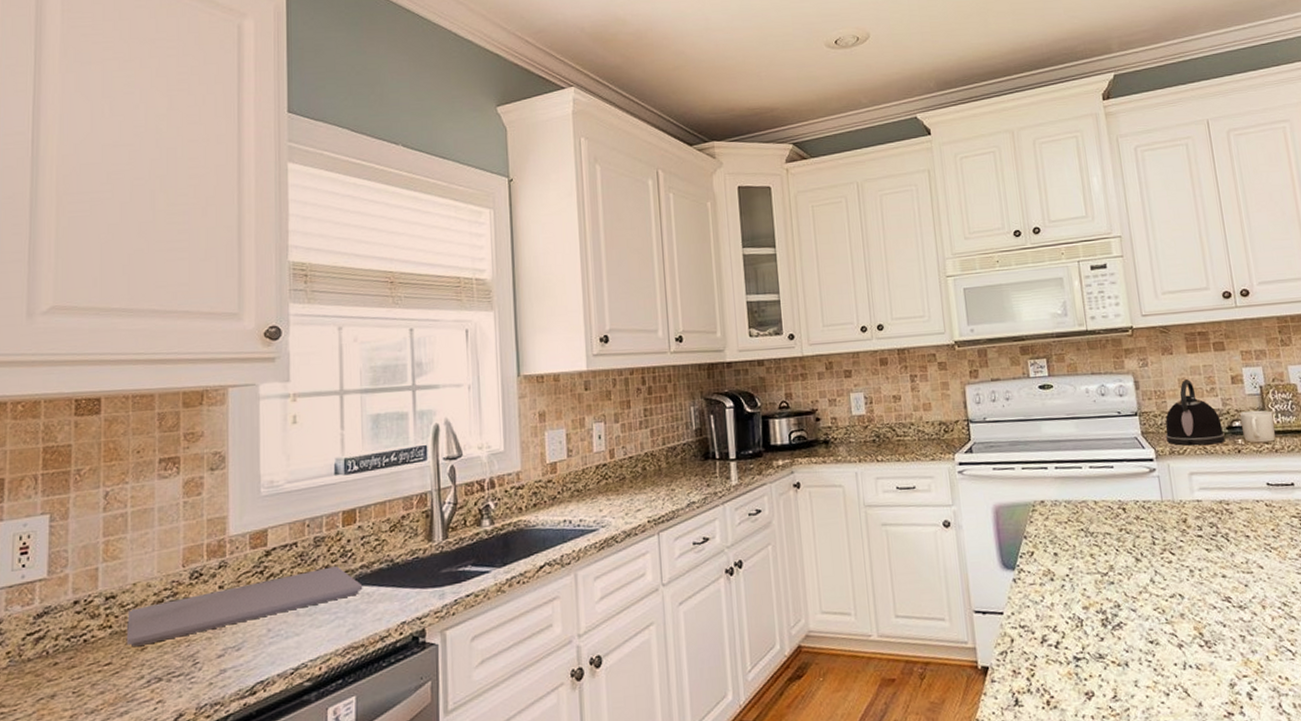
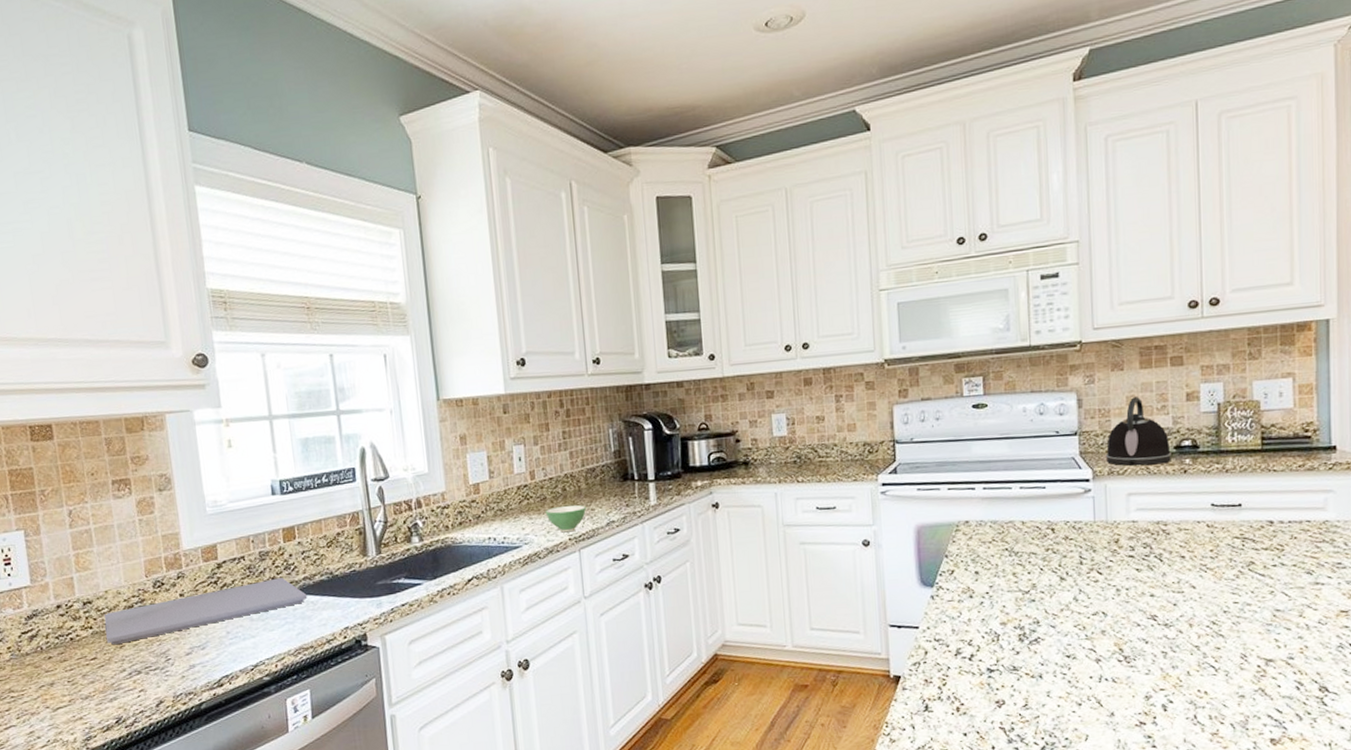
bowl: none [624,485,667,515] -> present [545,505,587,533]
mug: present [1239,410,1276,443] -> none [1190,428,1229,463]

